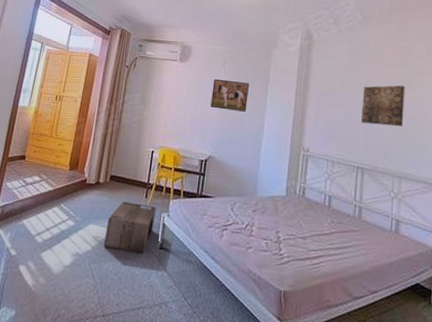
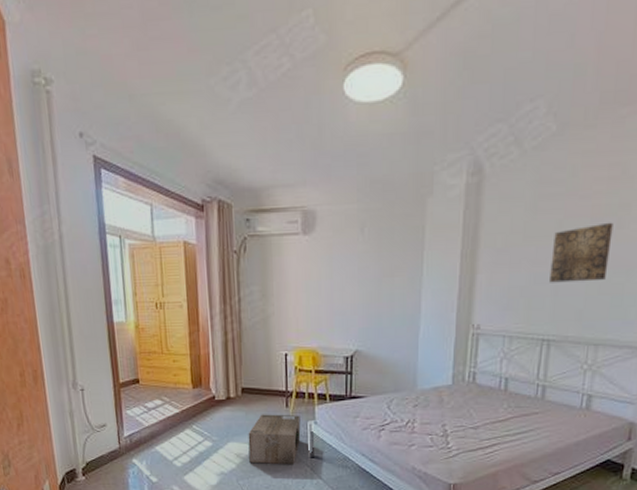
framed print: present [210,78,249,112] -> none [350,250,398,291]

